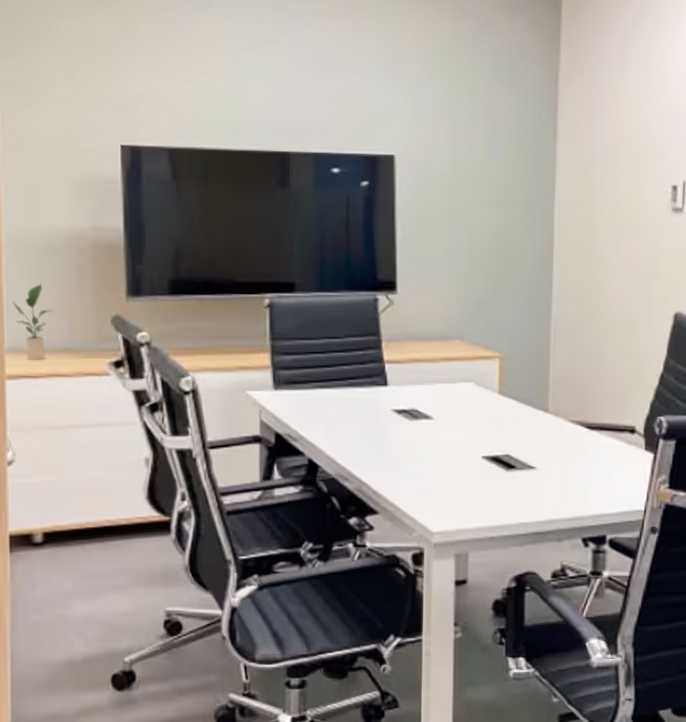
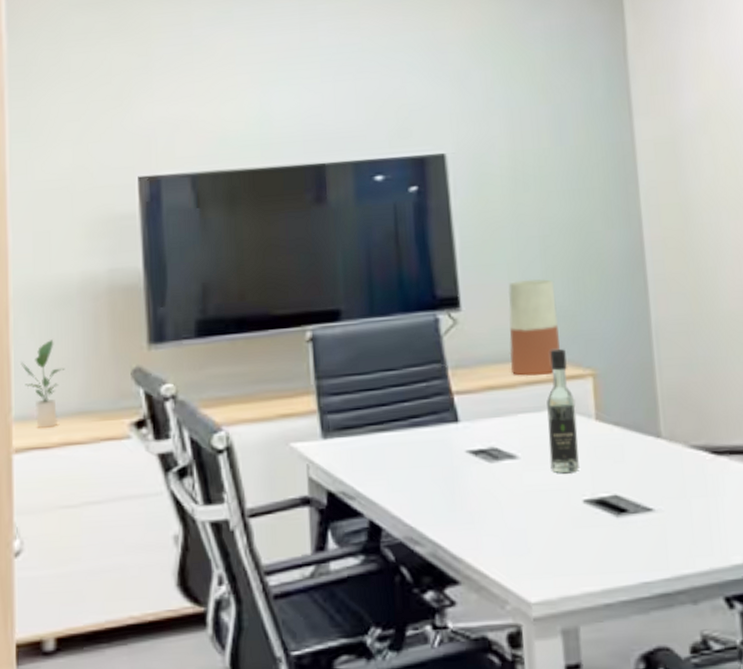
vase: none [433,272,476,354] -> present [508,279,560,376]
bottle: none [458,334,484,433] -> present [547,349,579,473]

